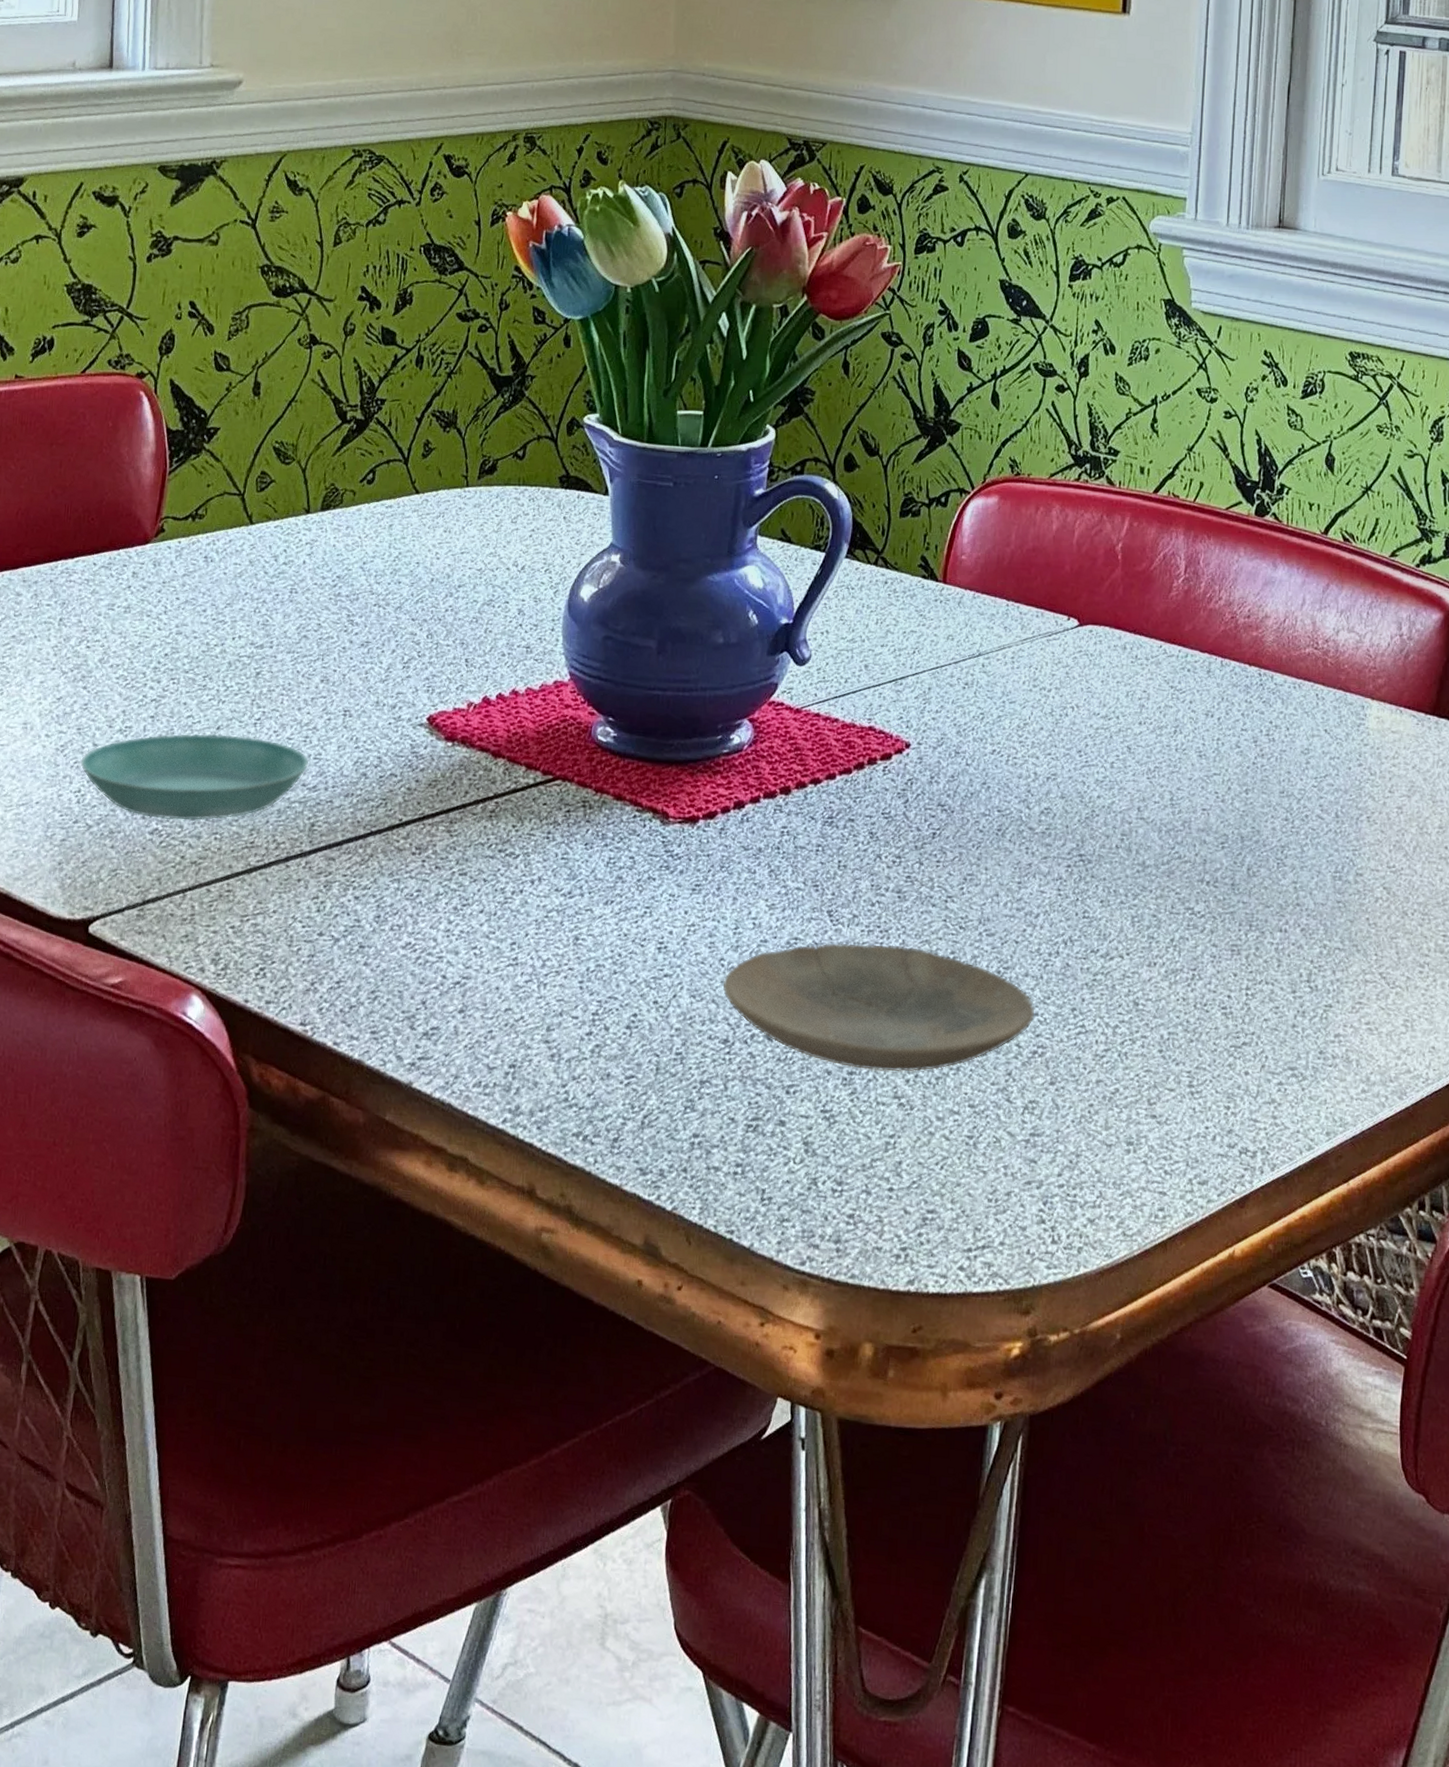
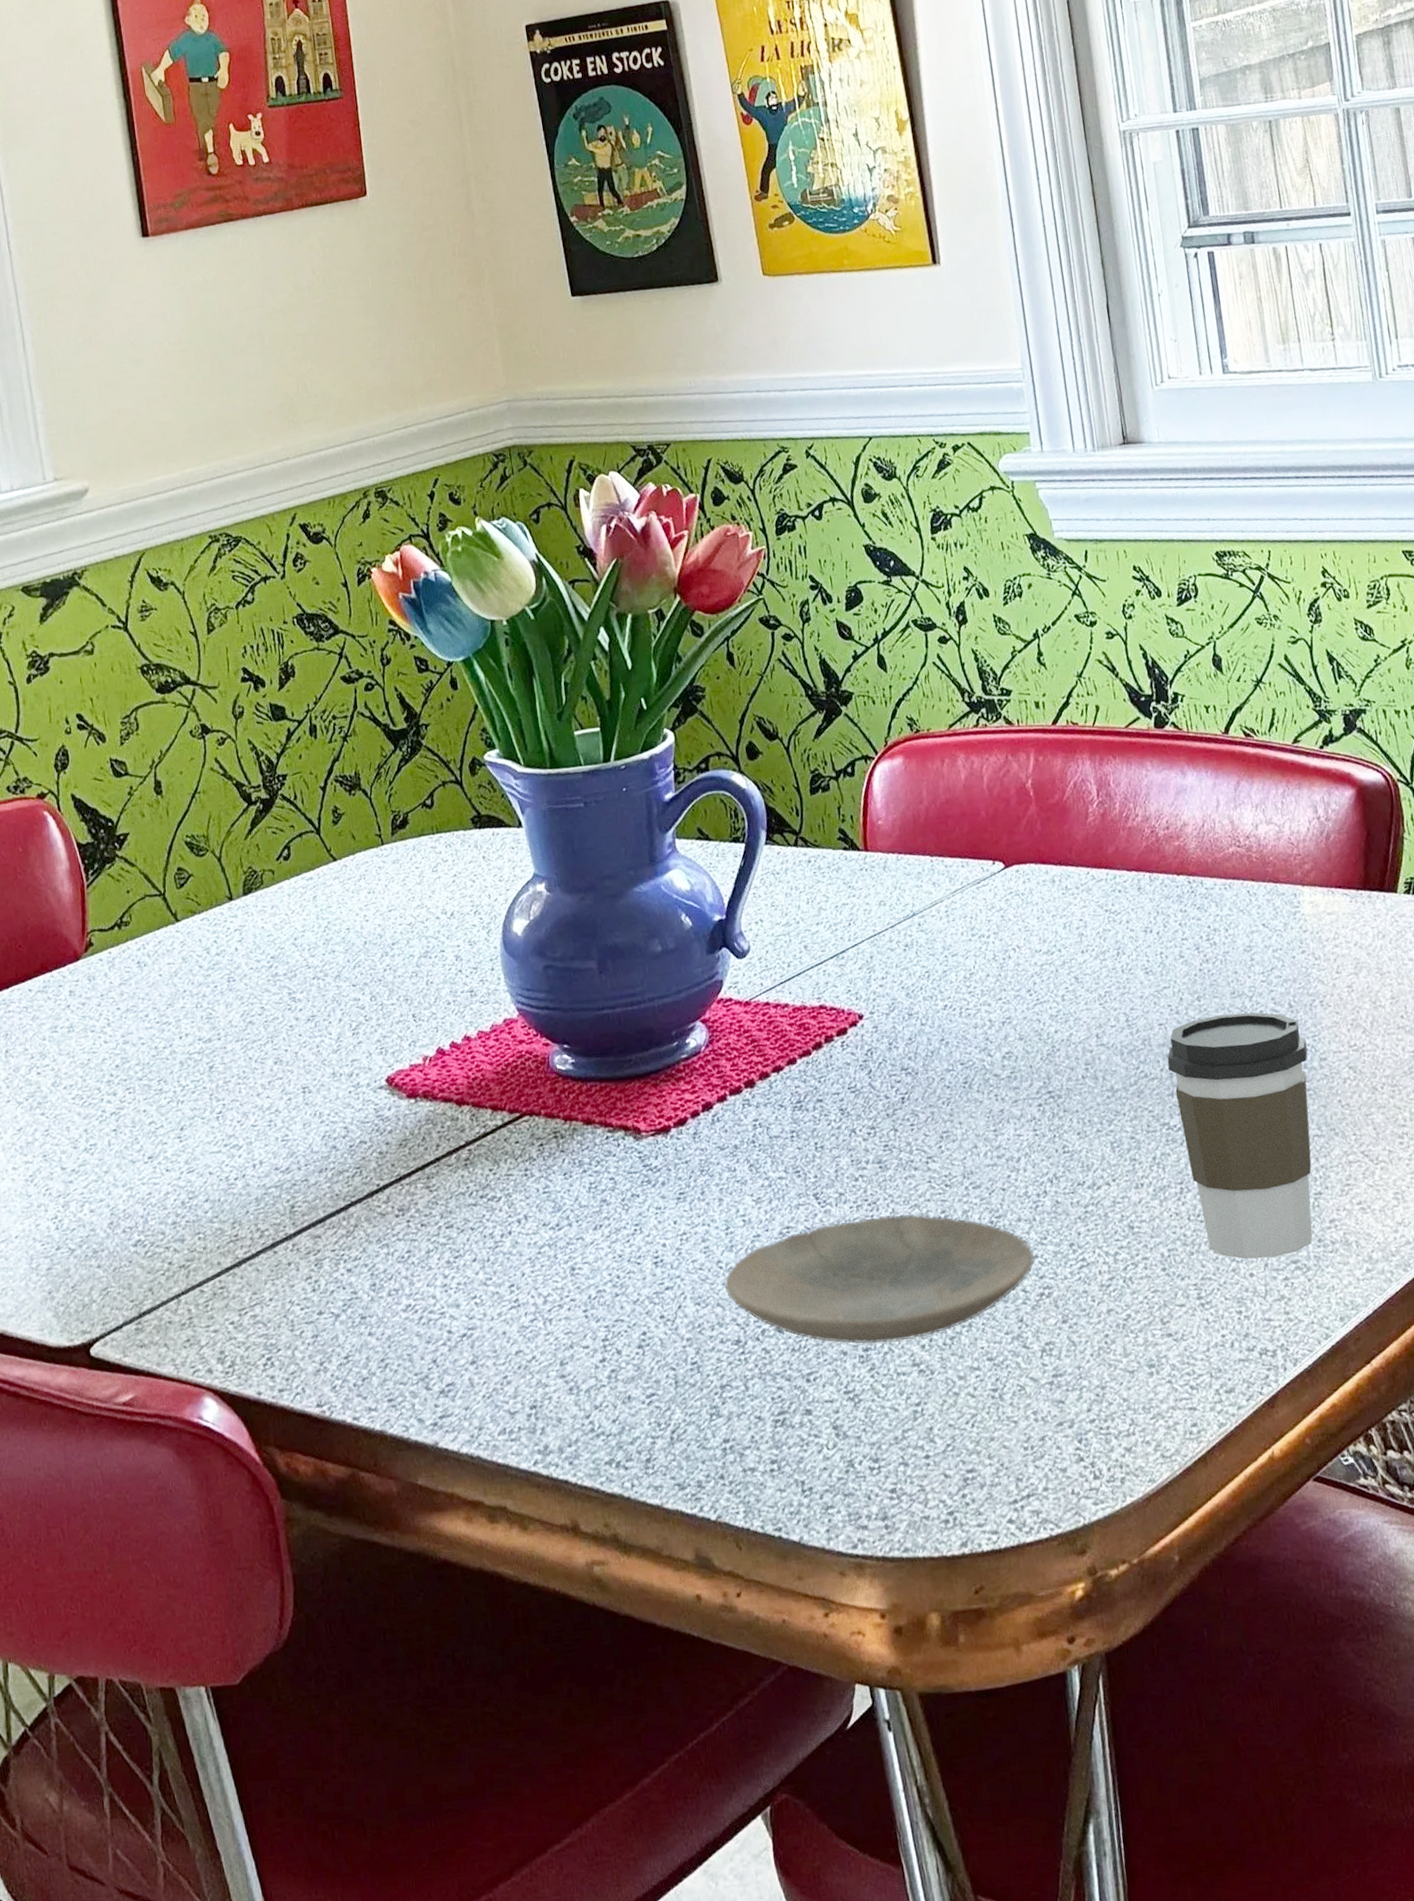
saucer: present [80,733,310,821] -> none [52,1131,278,1231]
coffee cup: none [1203,811,1346,1061] -> present [1167,1012,1313,1259]

